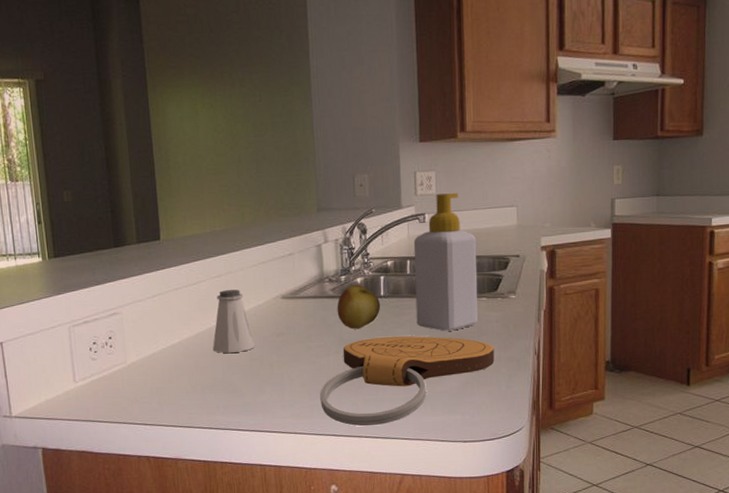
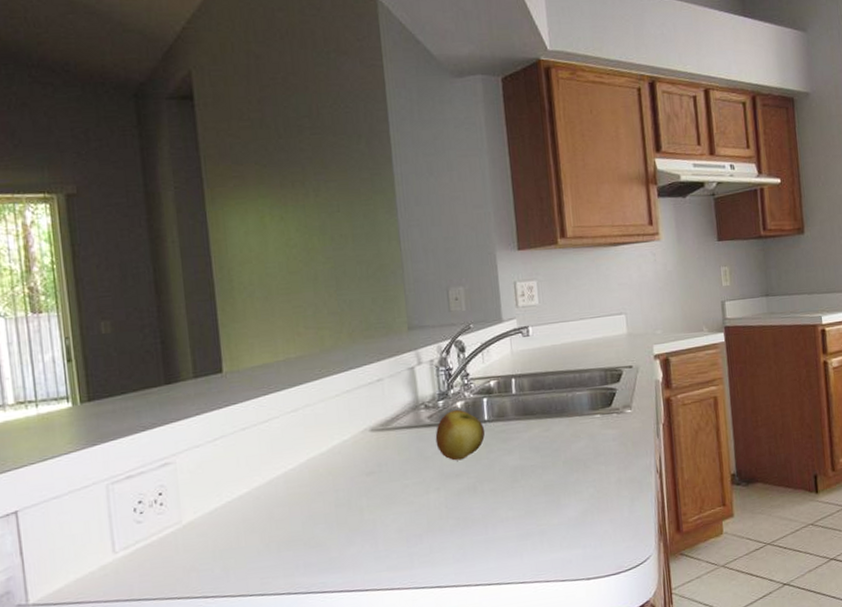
saltshaker: present [213,290,255,353] -> none [289,424,340,501]
cutting board: present [320,336,495,427] -> none [420,461,614,574]
soap bottle: present [413,193,478,331] -> none [517,303,593,455]

